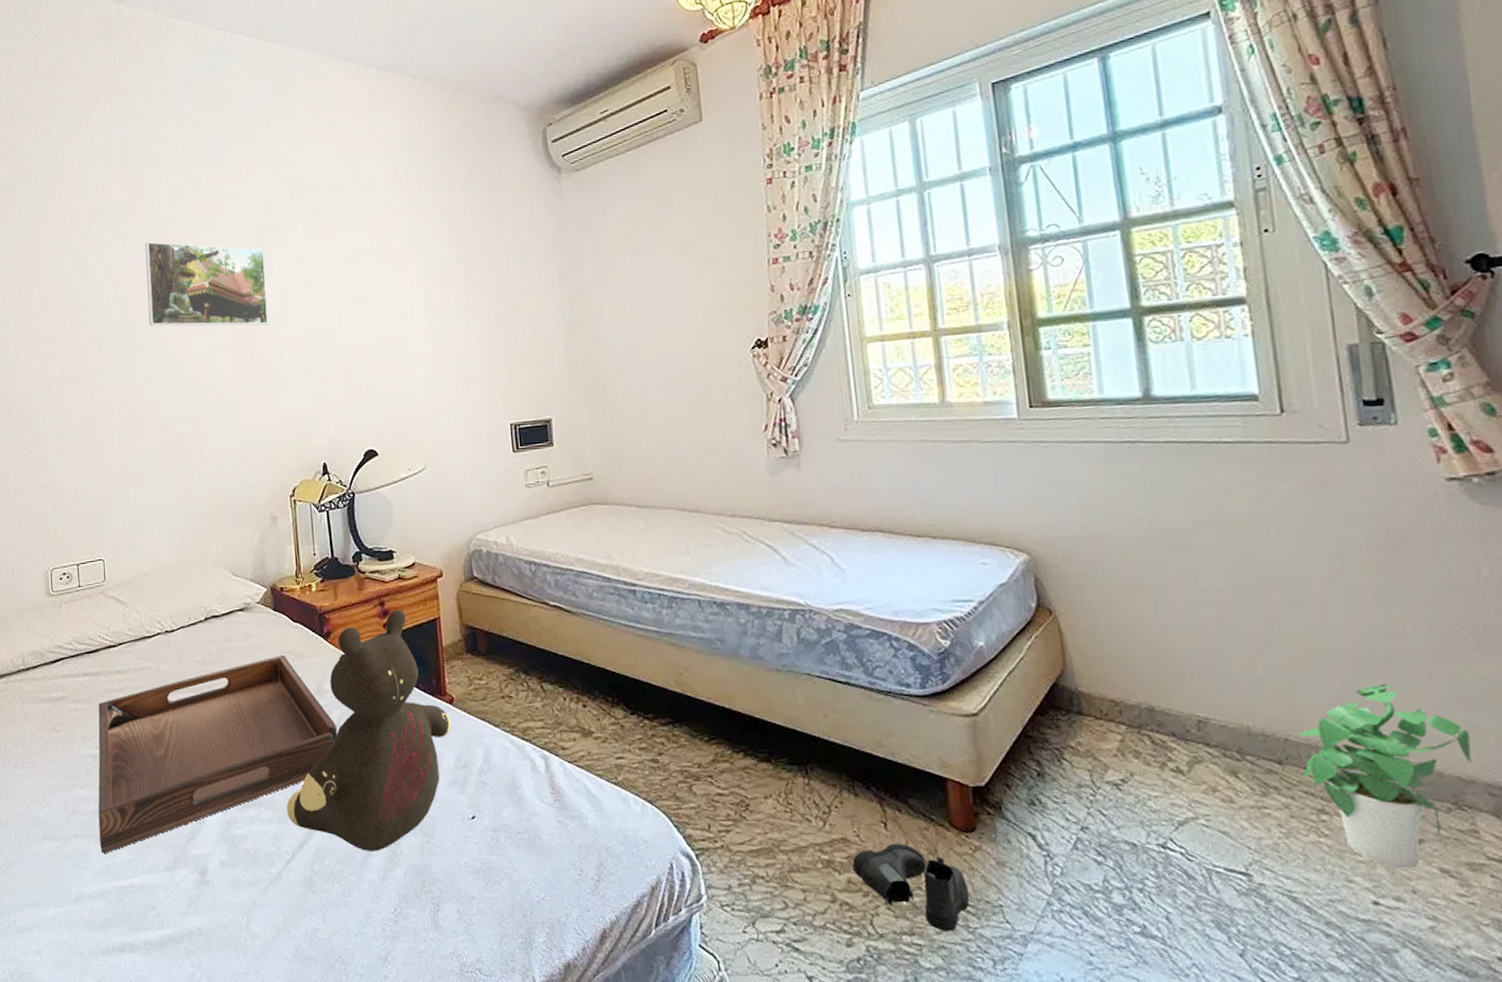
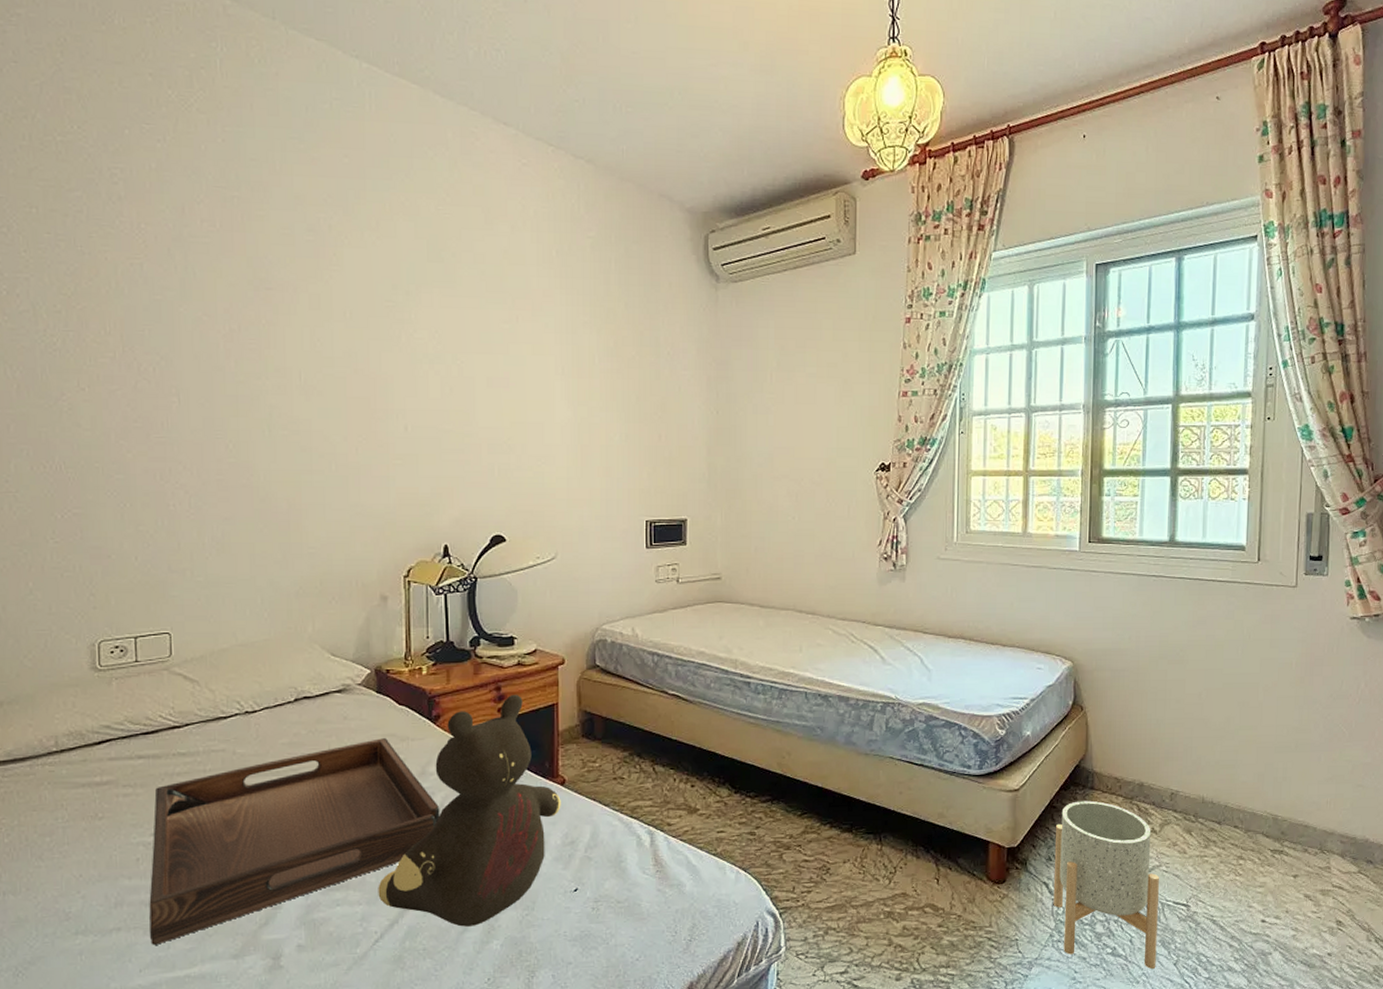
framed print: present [144,241,269,327] -> none [243,284,393,395]
boots: present [851,843,970,931] -> none [907,895,995,963]
planter: none [1035,729,1212,960] -> present [1053,800,1159,970]
potted plant: present [1298,683,1472,869] -> none [1231,765,1336,896]

